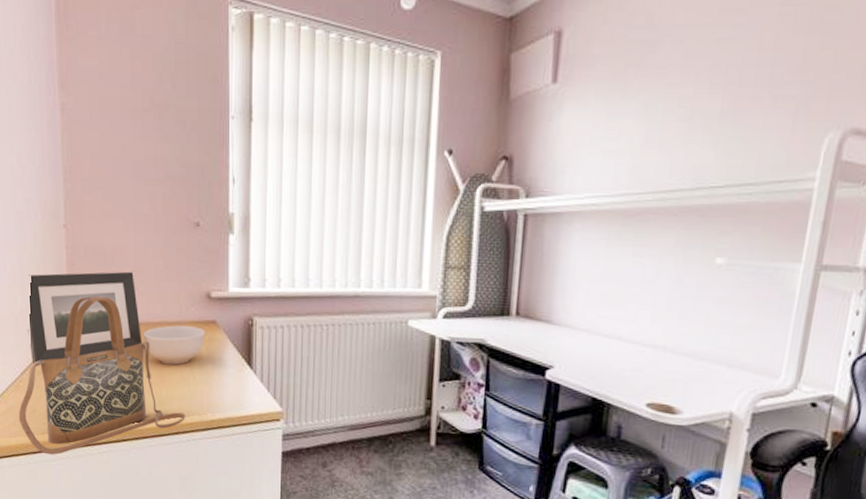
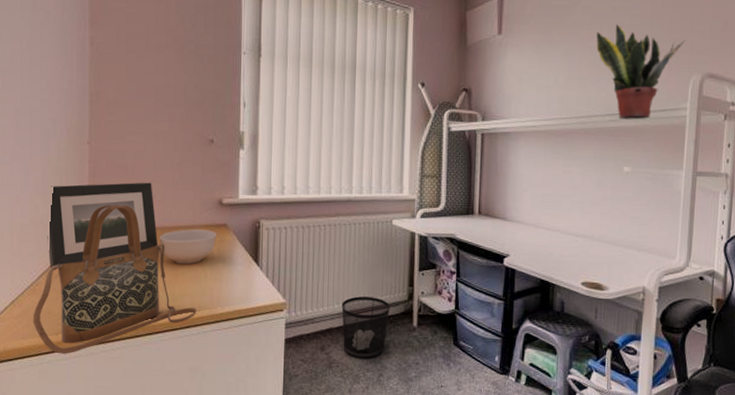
waste bin: none [346,408,404,479] -> present [341,296,391,359]
potted plant: none [689,63,824,195] -> present [596,24,686,120]

